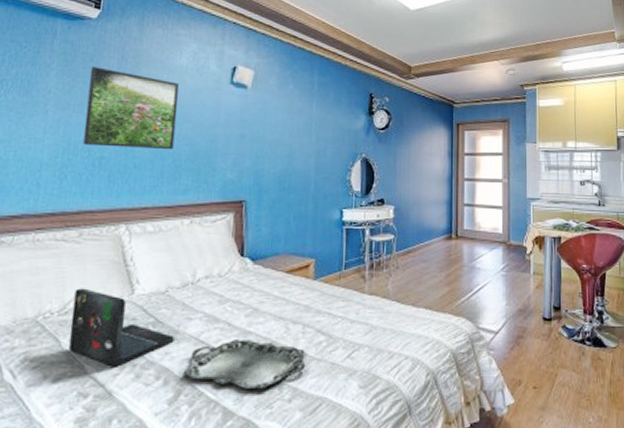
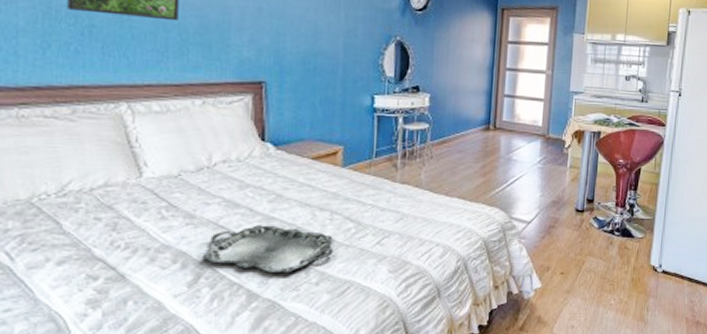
laptop: present [69,288,175,367] -> none [71,169,191,251]

